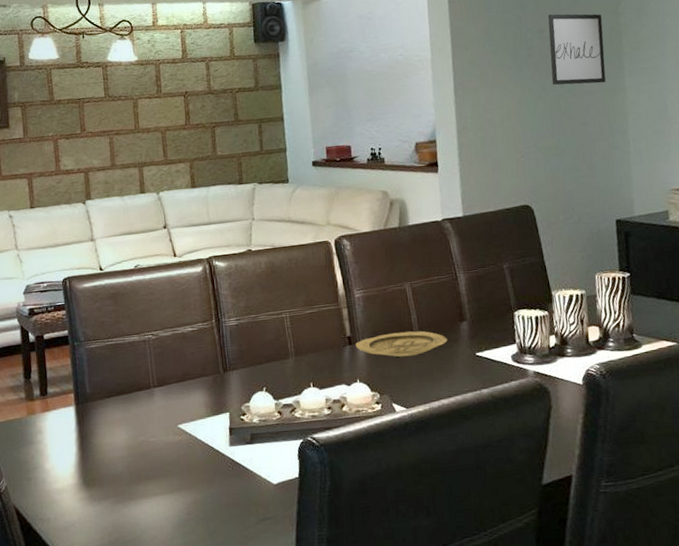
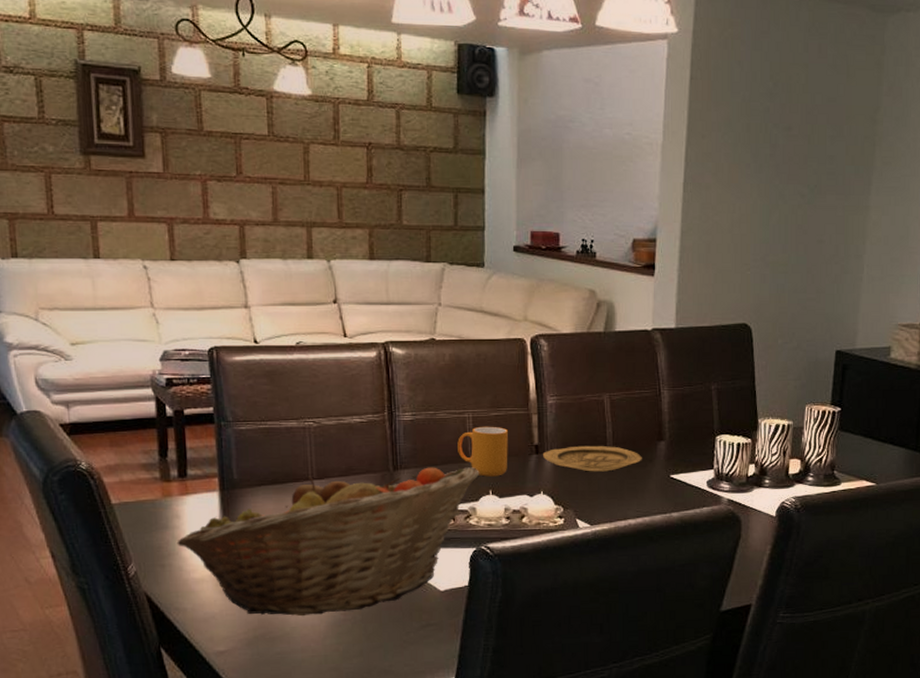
fruit basket: none [40,362,300,520] -> present [177,467,480,617]
mug: none [278,323,325,371] -> present [457,426,508,477]
wall art: present [547,14,606,85] -> none [792,110,858,198]

